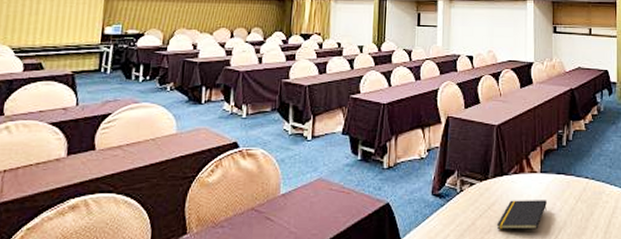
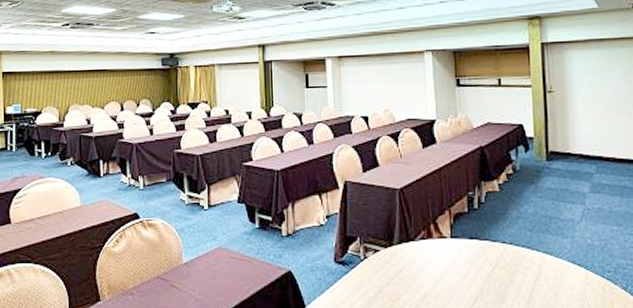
notepad: present [496,200,547,230] -> none [405,267,460,298]

